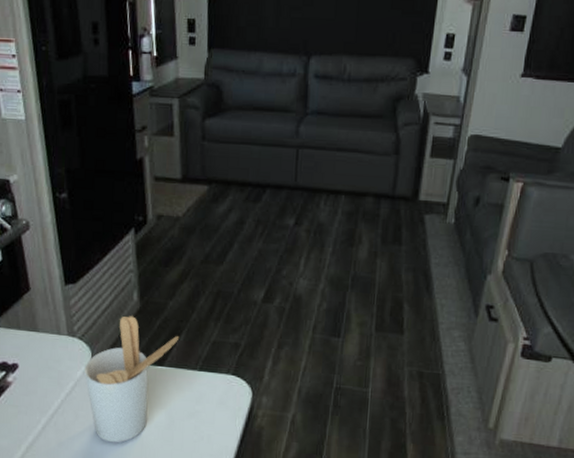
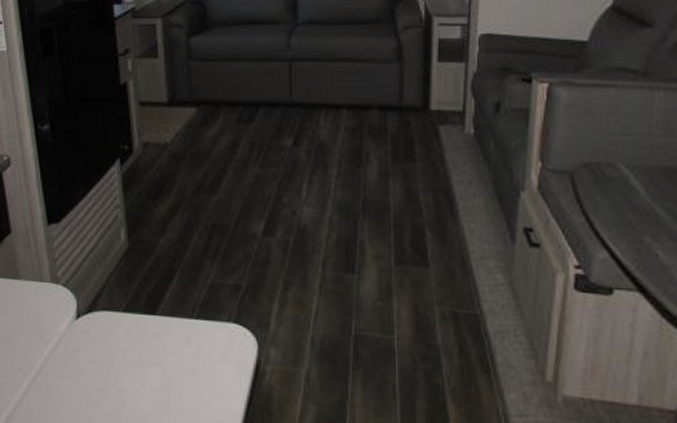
utensil holder: present [84,316,180,443] -> none [69,257,173,410]

